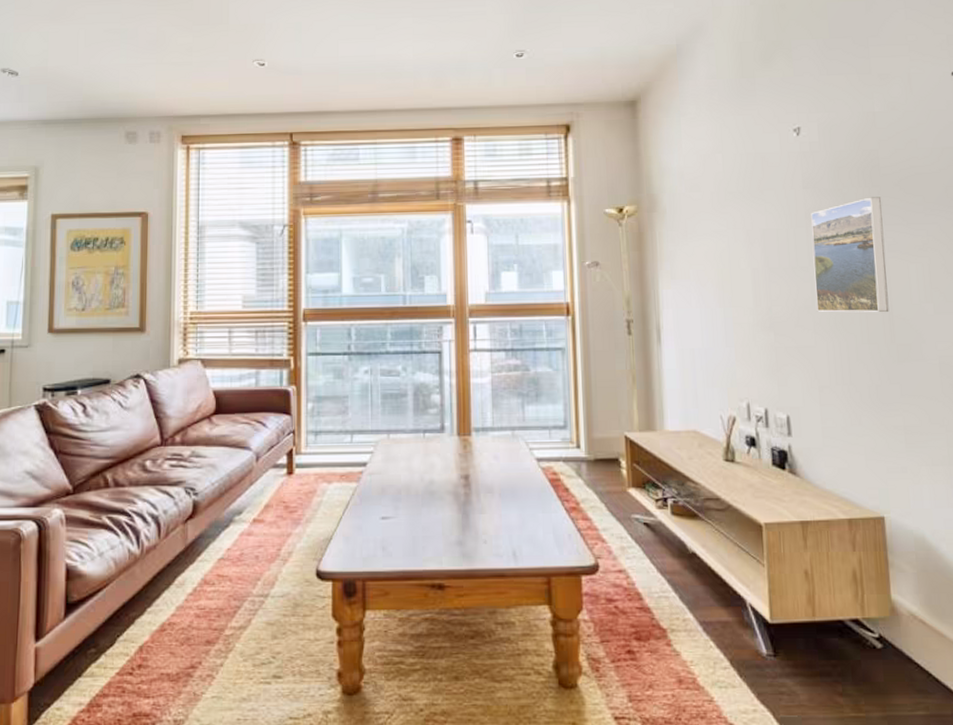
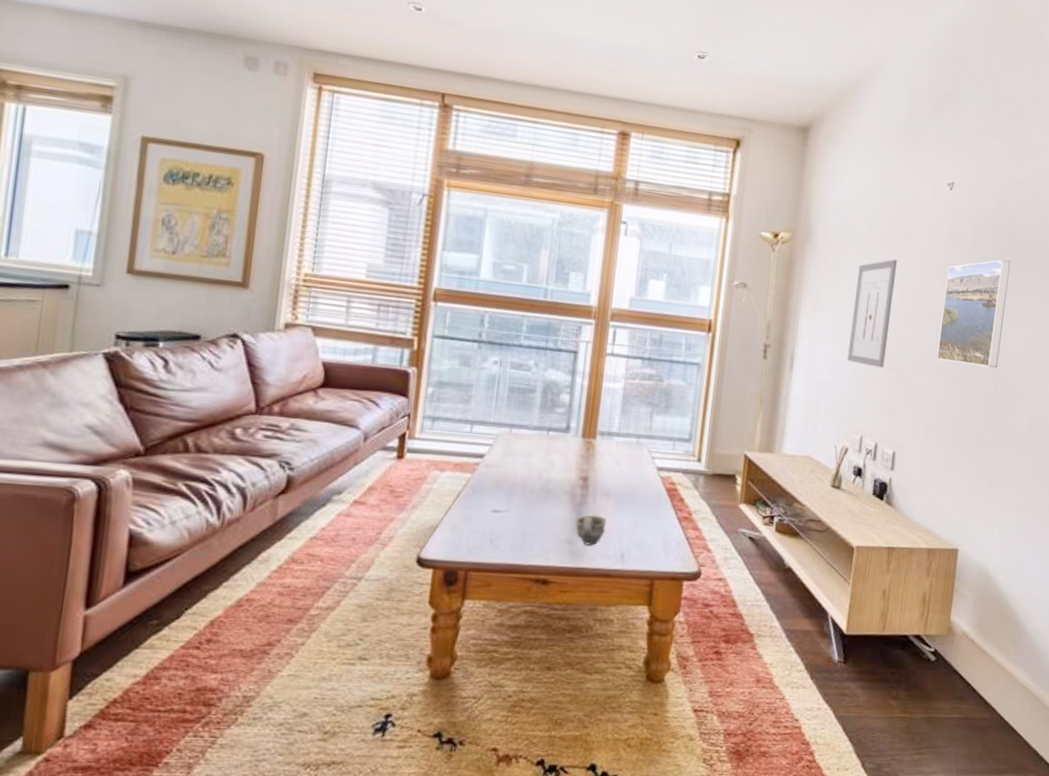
cup: none [462,513,494,546] -> present [575,514,607,546]
wall art: none [713,215,759,328] -> present [847,259,897,368]

